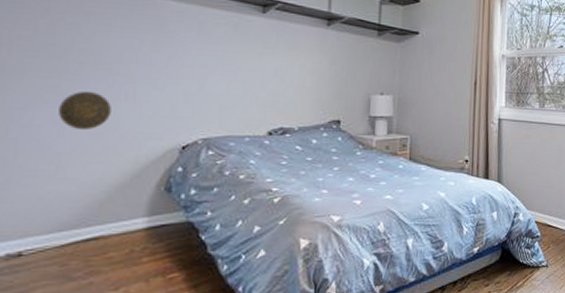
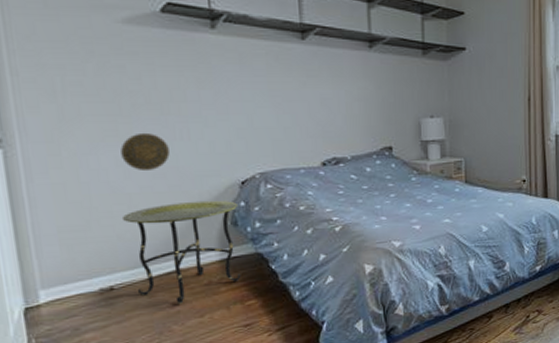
side table: none [46,163,176,275] -> present [121,200,241,304]

